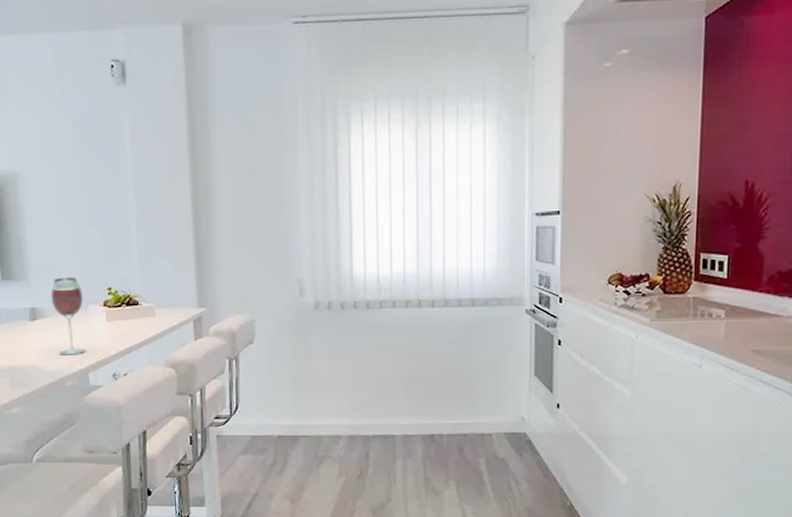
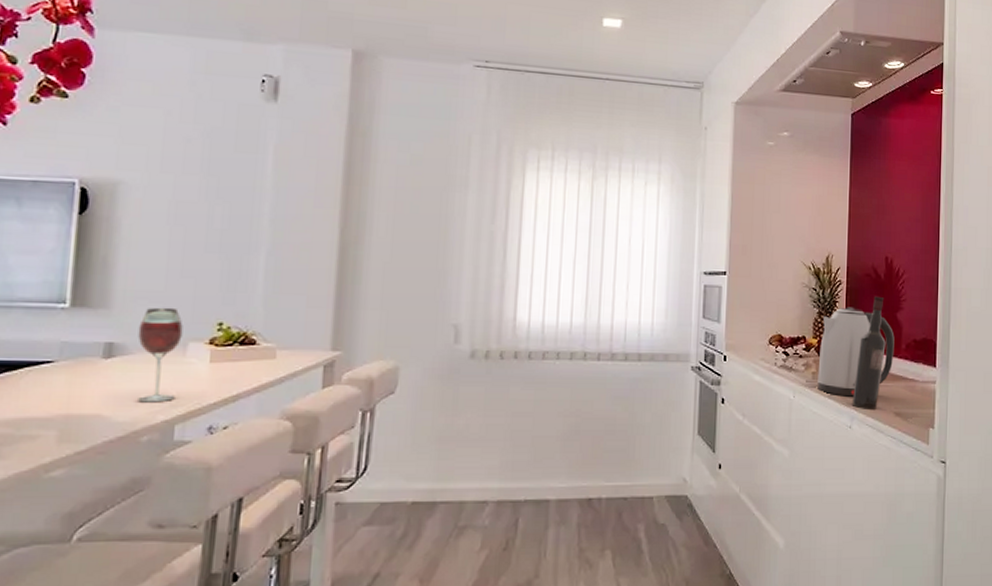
kettle: none [661,239,755,335] -> present [816,307,895,397]
wine bottle: none [702,225,744,349] -> present [851,296,886,411]

